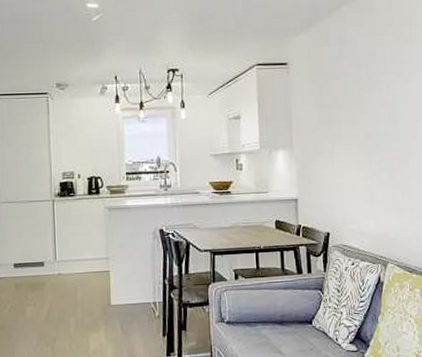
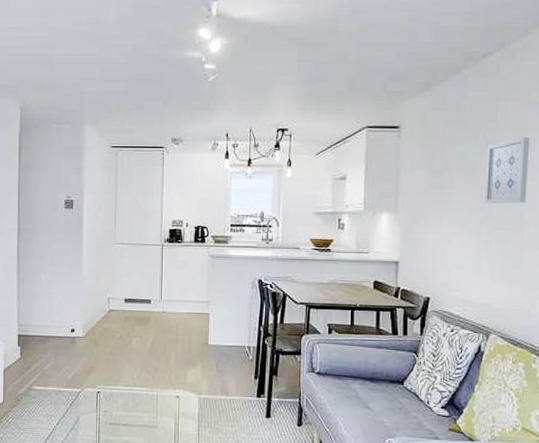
wall art: none [369,70,409,136] -> present [485,138,530,204]

